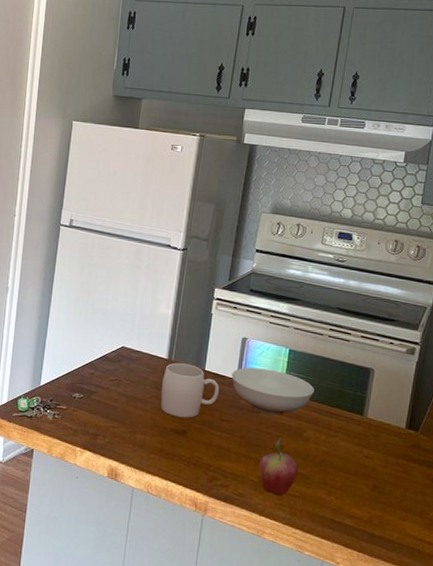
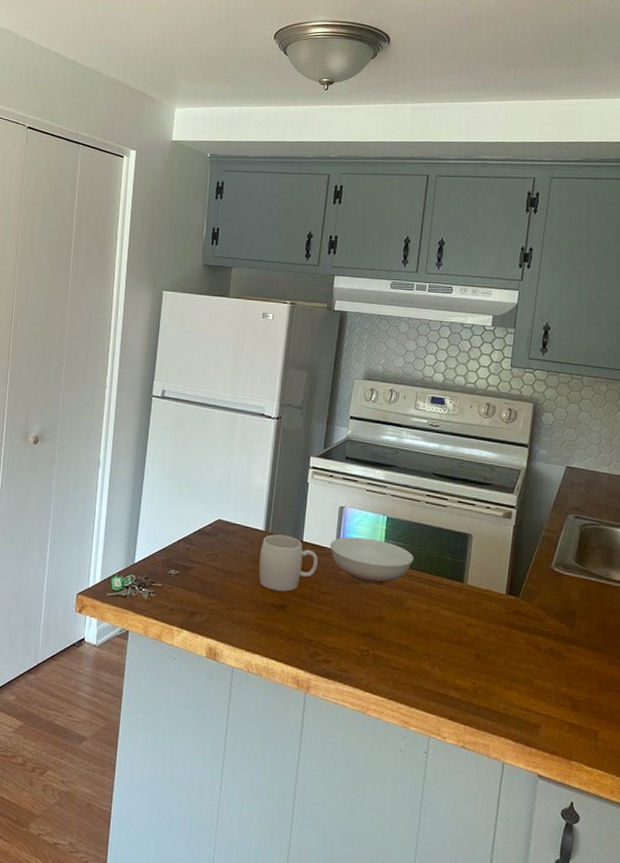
fruit: present [258,436,299,496] -> none [360,607,401,670]

